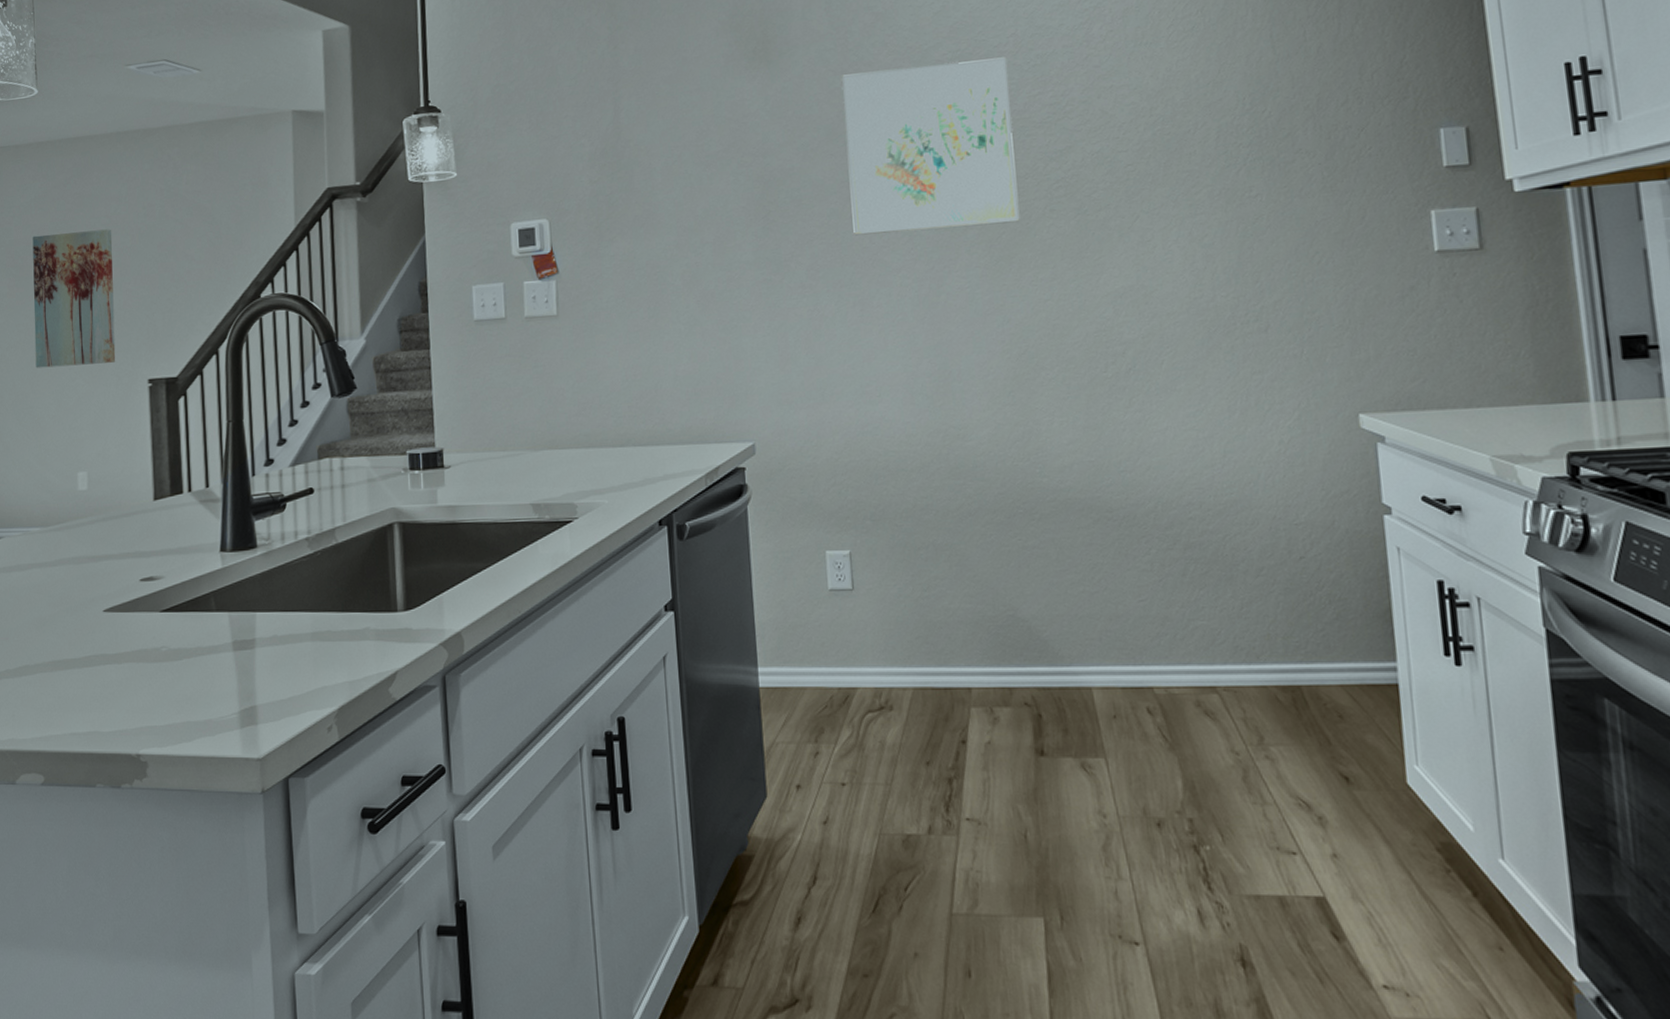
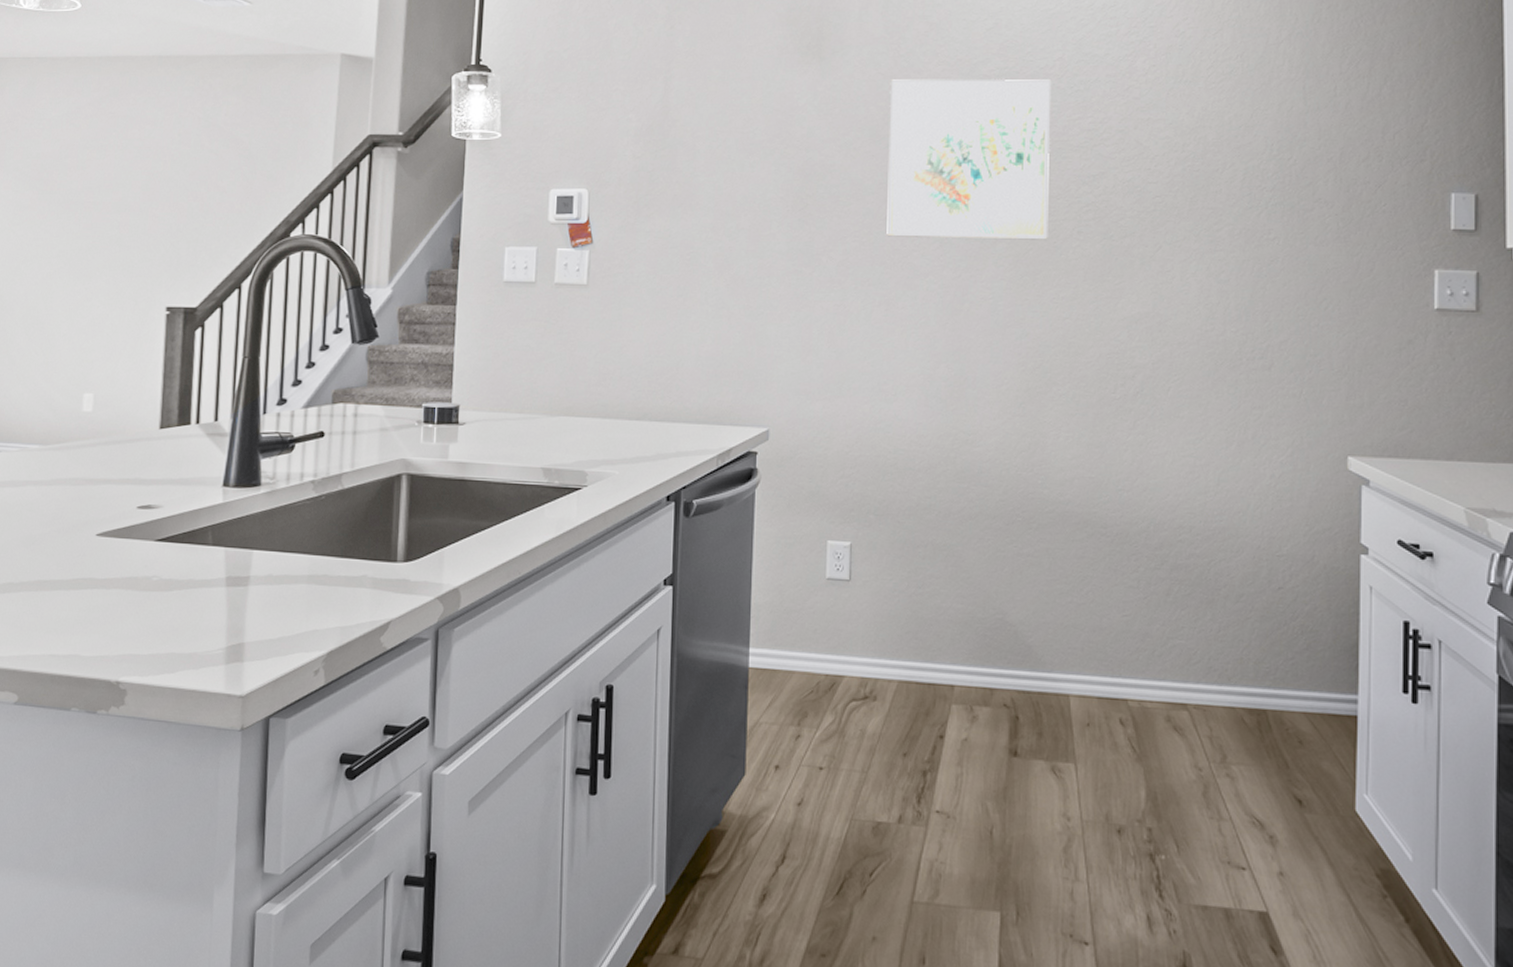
wall art: present [32,229,116,368] -> none [51,151,144,286]

